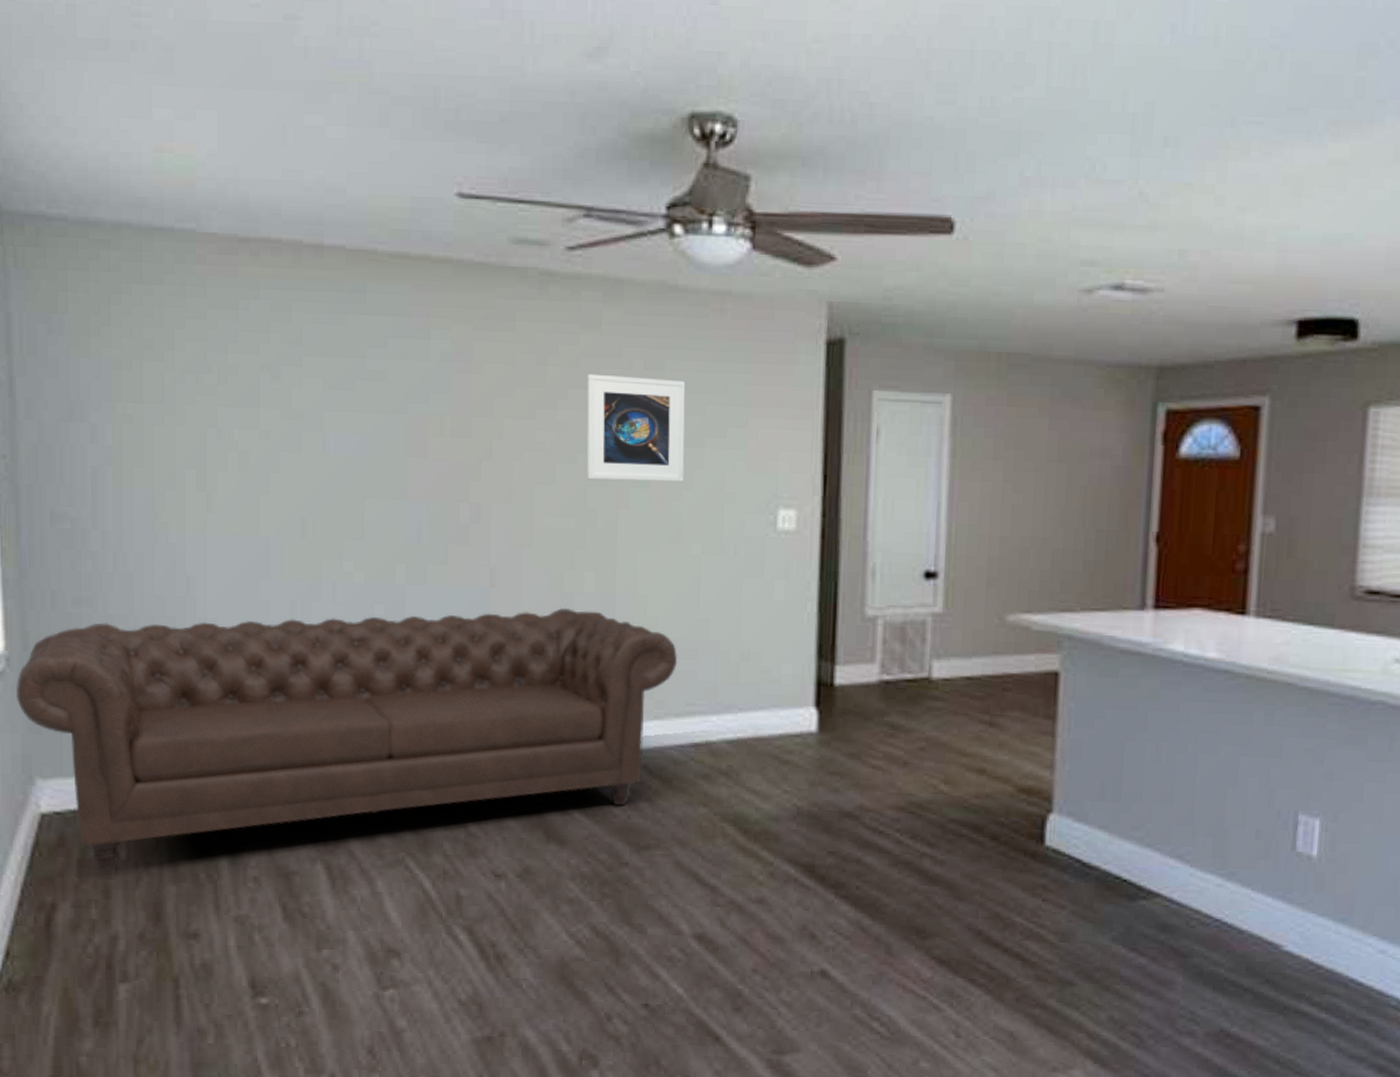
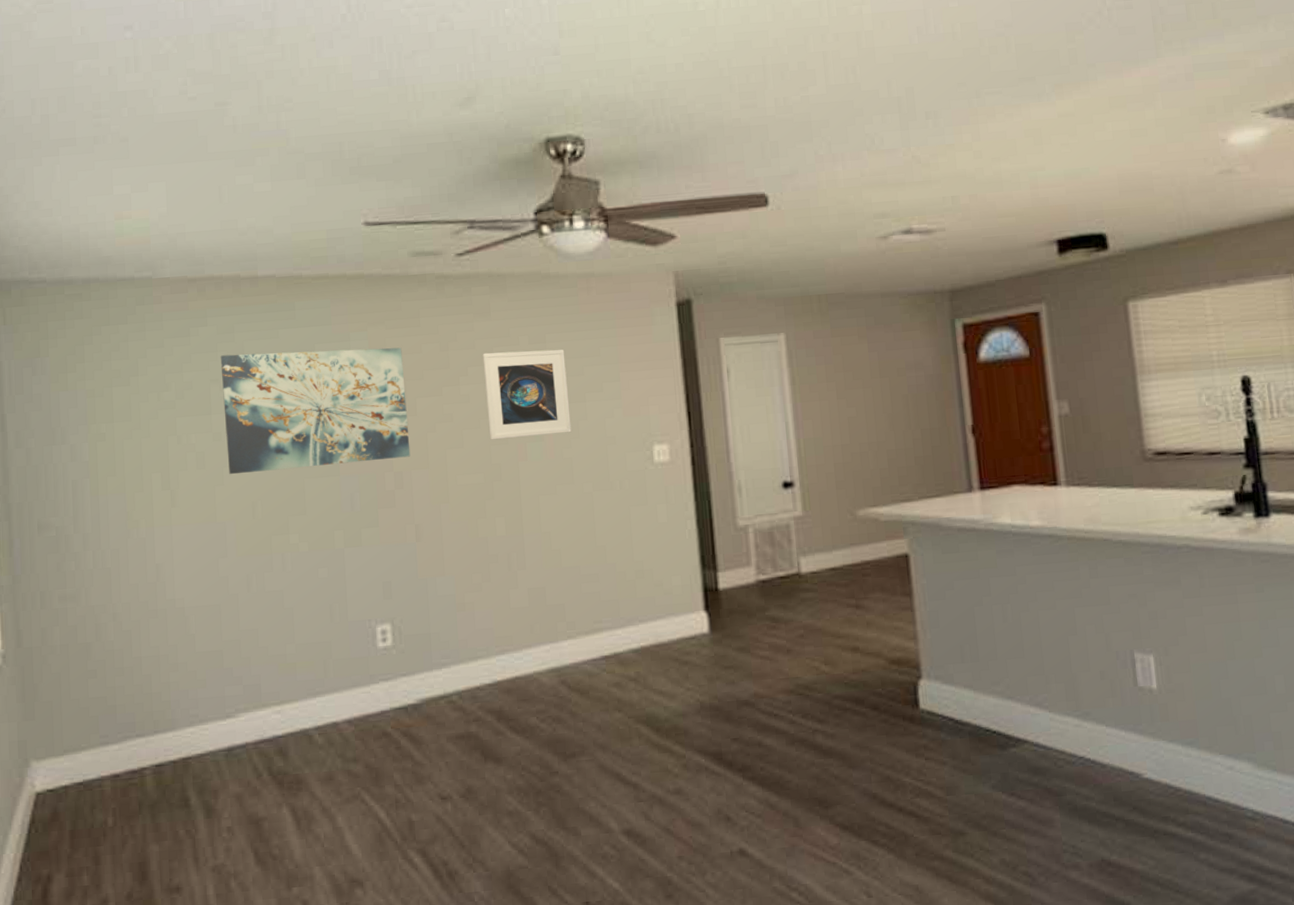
sofa: present [15,607,678,870] -> none [11,551,582,838]
wall art: none [273,337,492,488] -> present [220,347,411,475]

